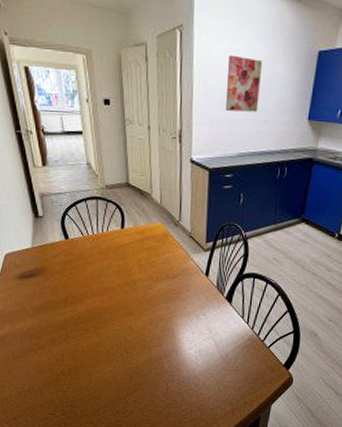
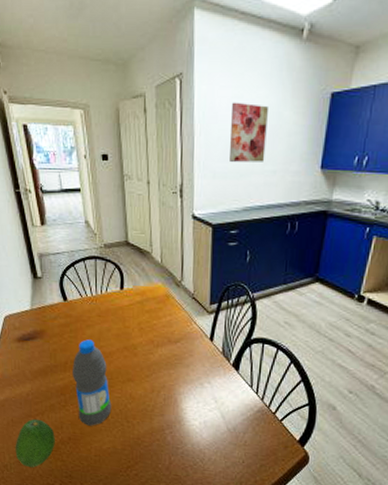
fruit: none [15,352,56,400] -> present [15,418,55,468]
water bottle: none [74,276,112,358] -> present [73,339,112,426]

